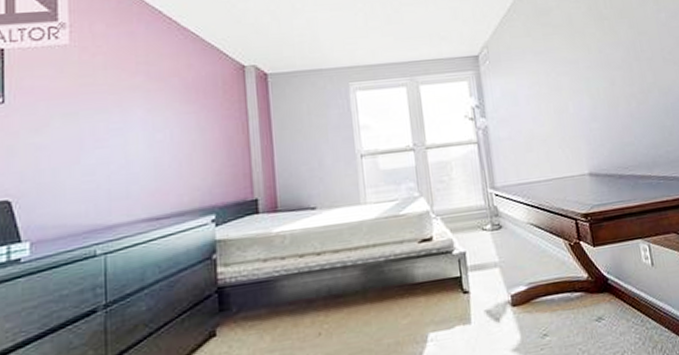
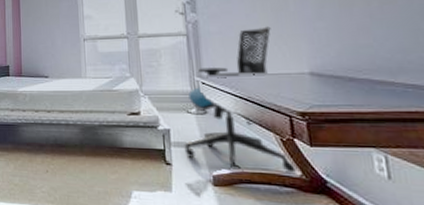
office chair: none [481,129,584,285] -> present [184,26,297,173]

